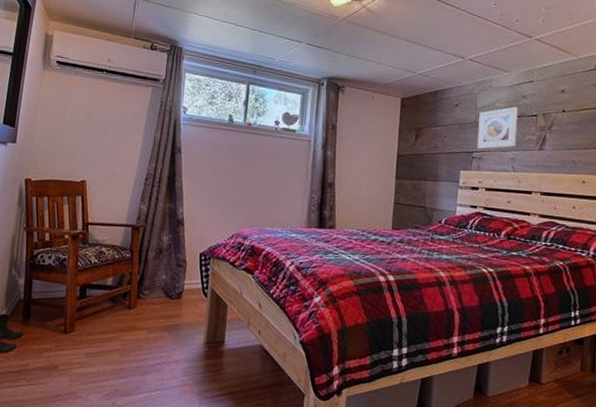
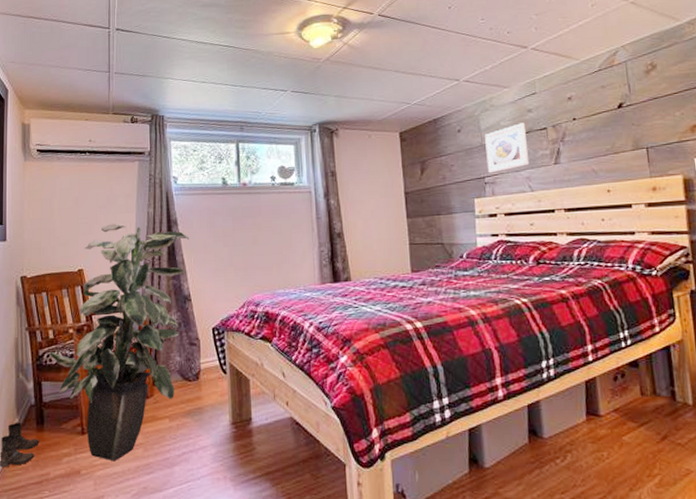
indoor plant: none [43,142,190,362] -> present [49,224,189,462]

